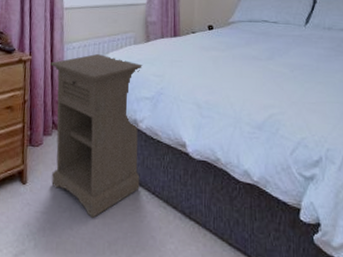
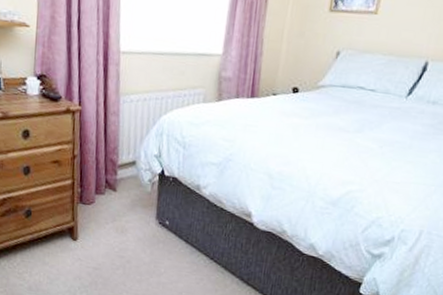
nightstand: present [50,54,143,218] -> none [104,110,211,277]

